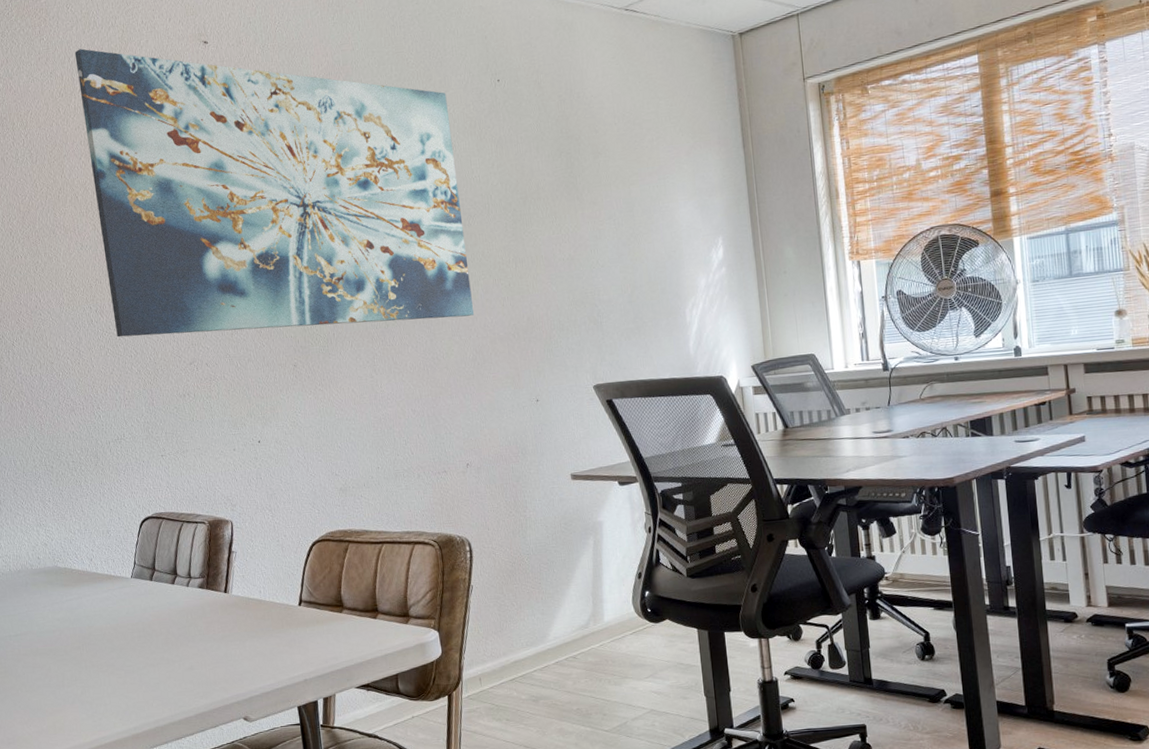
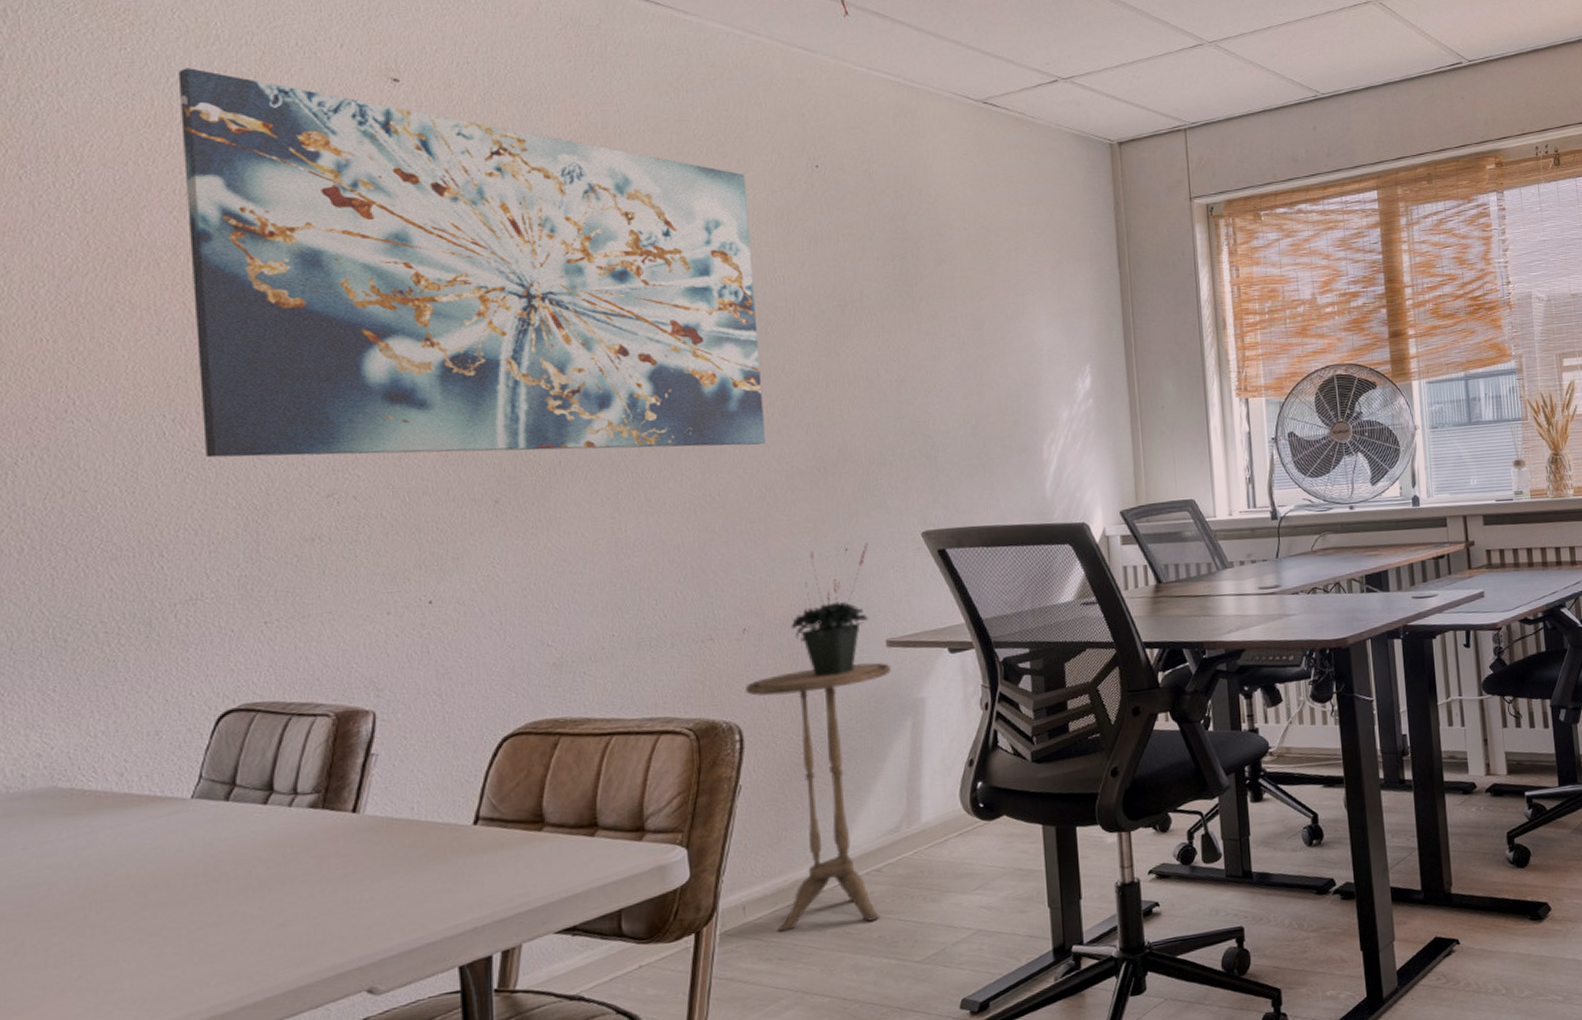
side table: none [470,492,577,700] -> present [744,662,891,933]
potted plant: none [500,395,558,503] -> present [790,543,870,677]

